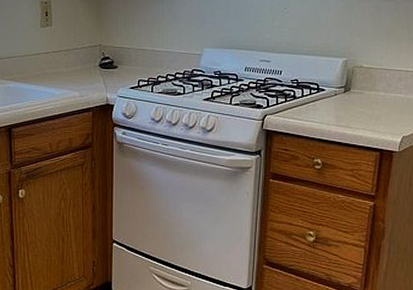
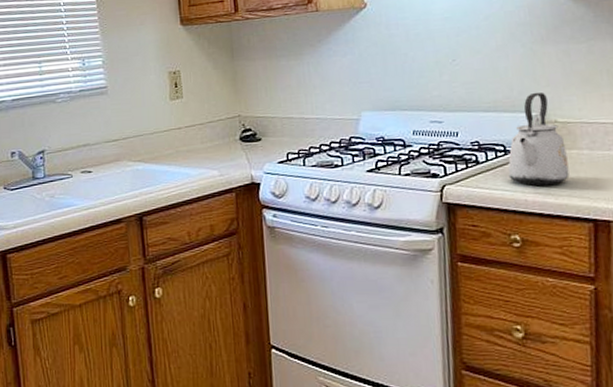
kettle: none [318,40,367,119] -> present [508,92,570,186]

